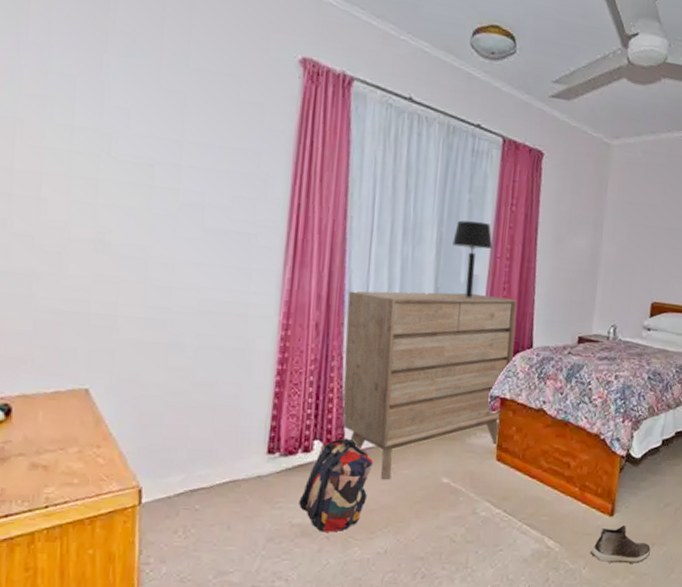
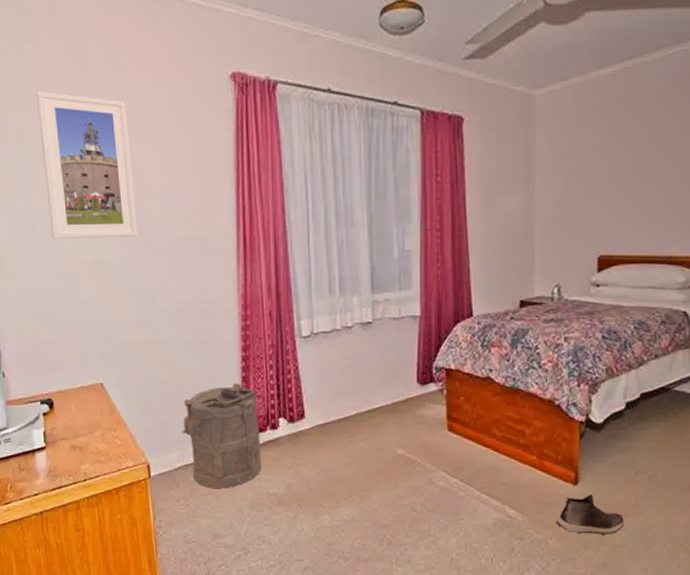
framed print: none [37,24,164,220] -> present [37,91,139,239]
laundry hamper: none [190,398,291,518] -> present [182,383,261,488]
backpack: present [299,438,373,532] -> none [272,415,332,501]
dresser: present [341,291,517,479] -> none [294,268,453,452]
table lamp: present [452,220,493,299] -> none [383,198,422,274]

